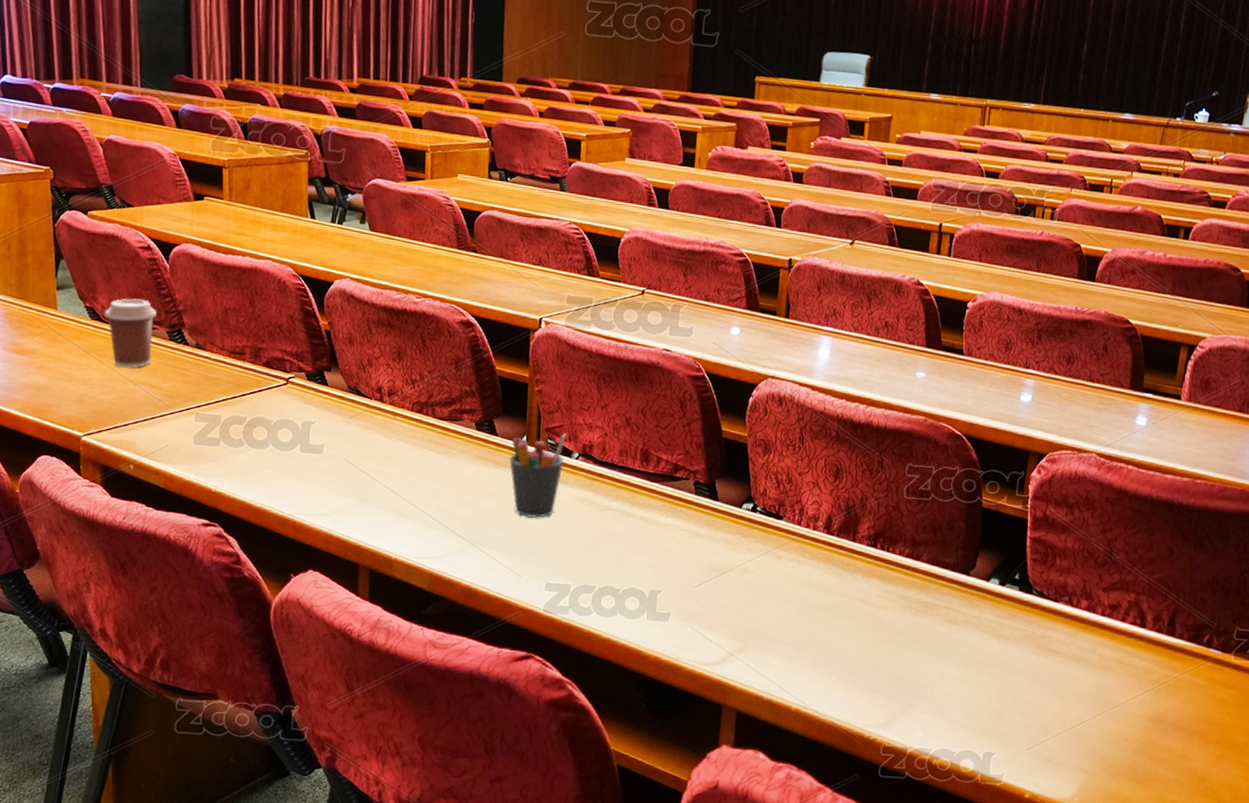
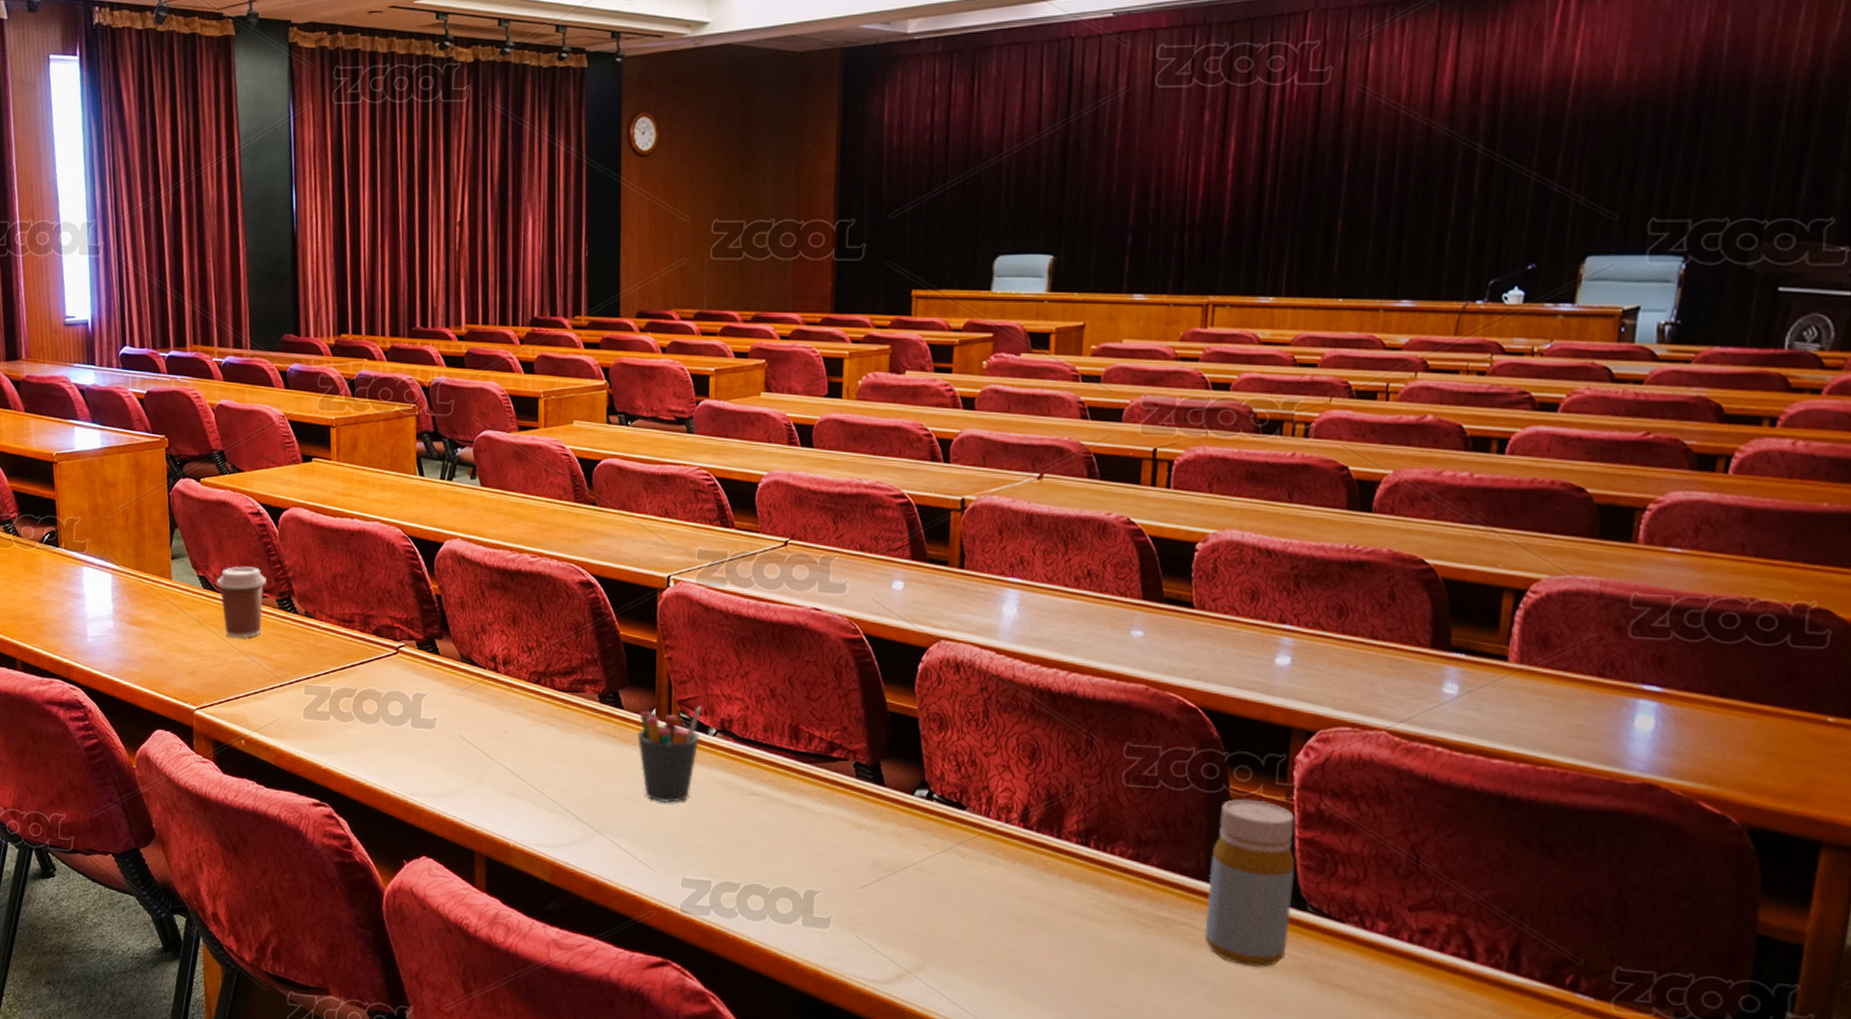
bottle: none [958,507,1028,639] -> present [1204,799,1295,968]

